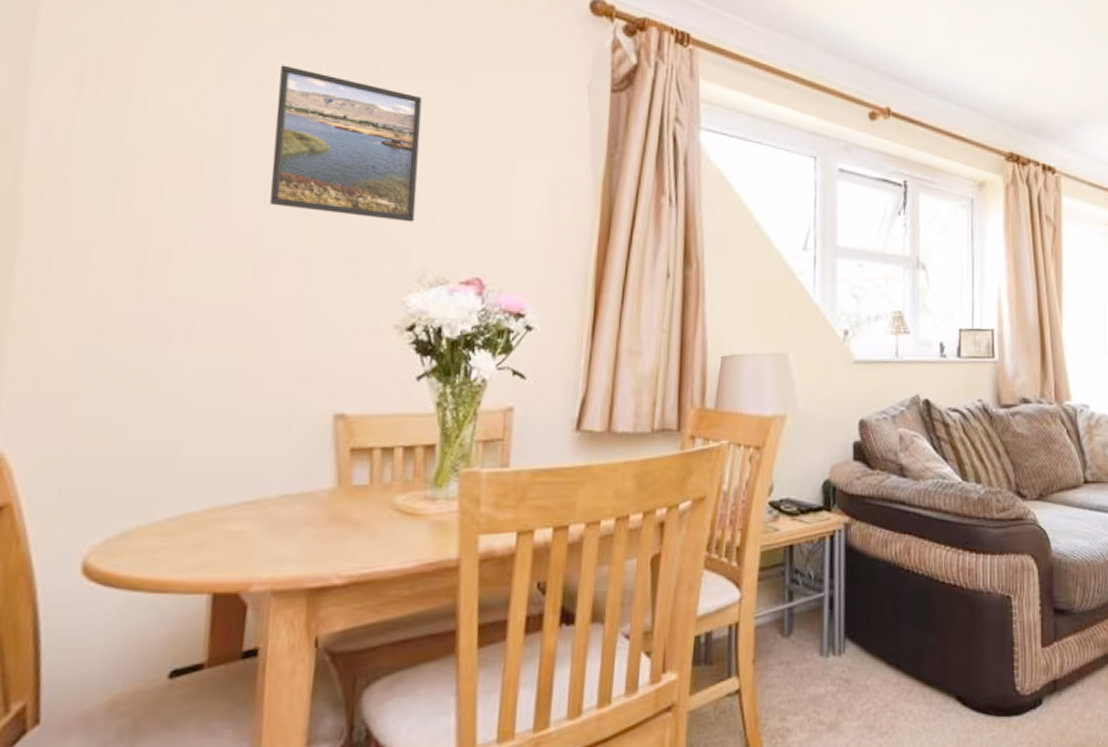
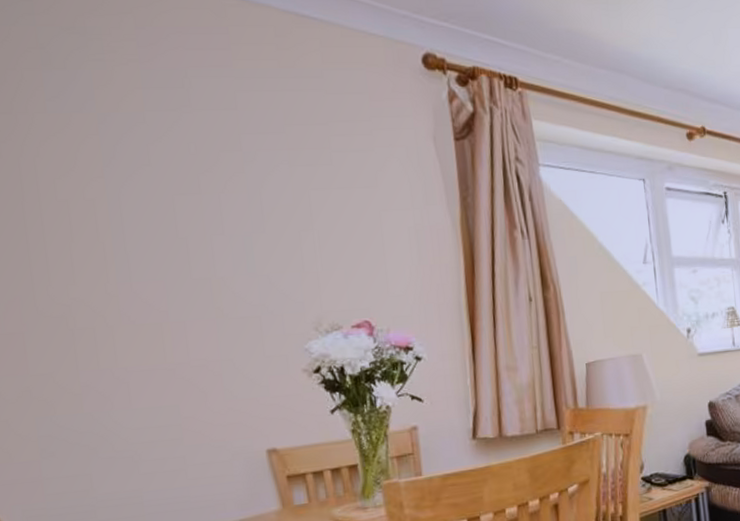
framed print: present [270,65,423,222] -> none [152,149,301,279]

